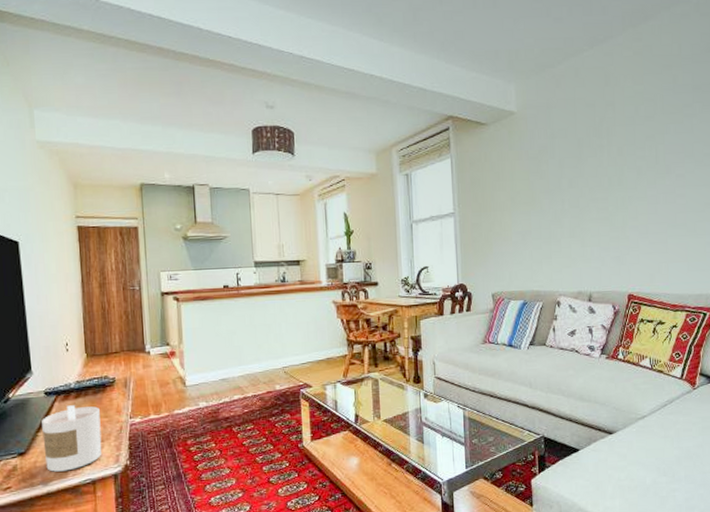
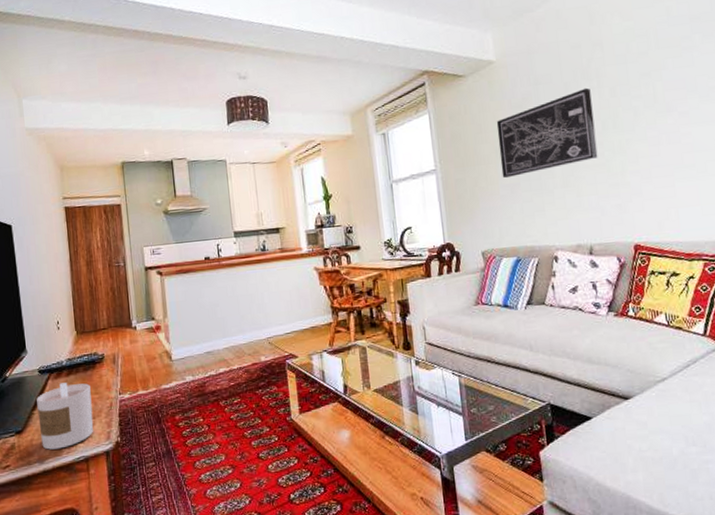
wall art: none [513,145,603,226] -> present [496,87,598,179]

